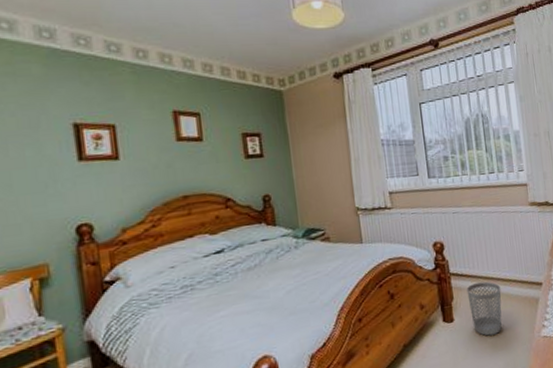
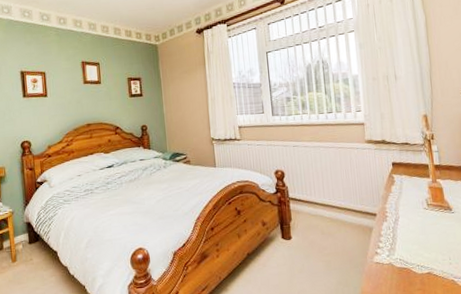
wastebasket: present [466,282,502,336] -> none [304,208,336,255]

